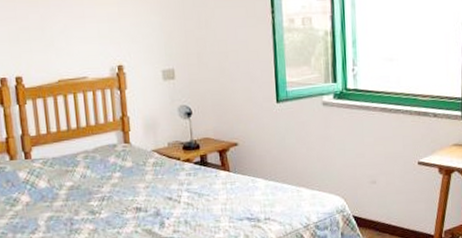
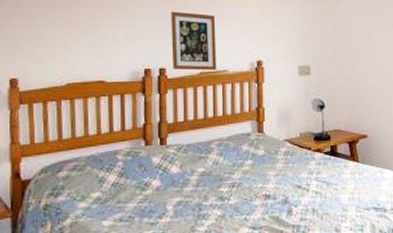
picture frame: none [21,12,76,78] -> present [171,11,217,70]

